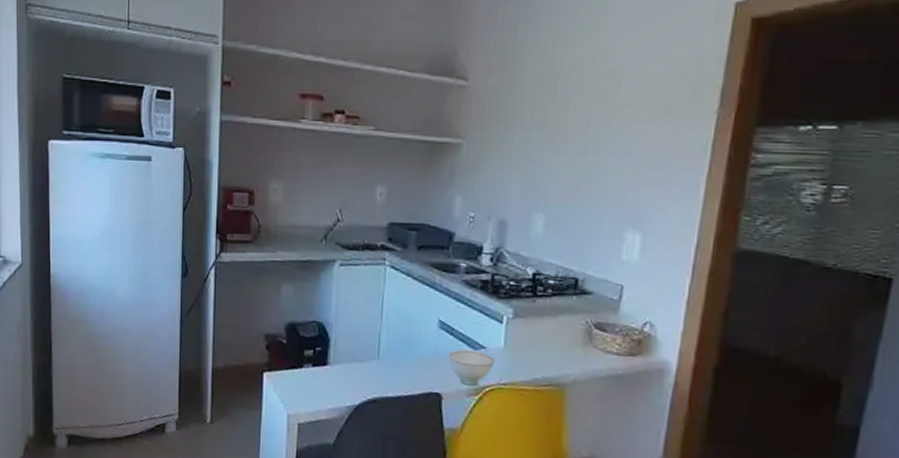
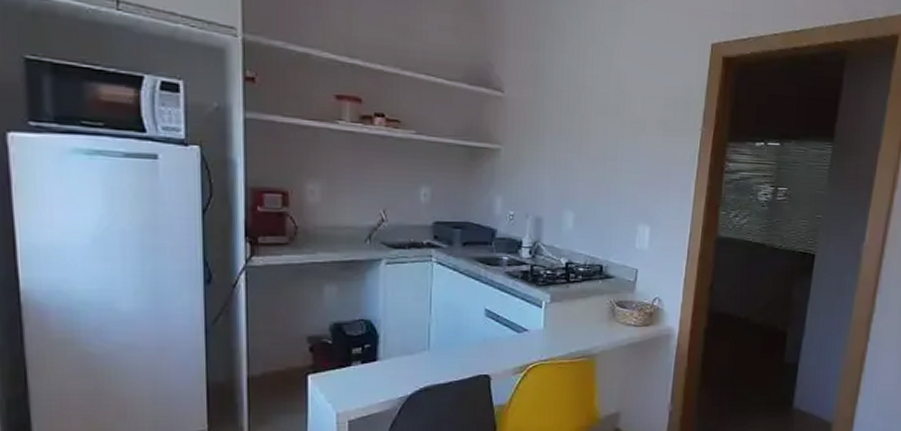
bowl: present [448,349,496,386] -> none [495,333,537,365]

